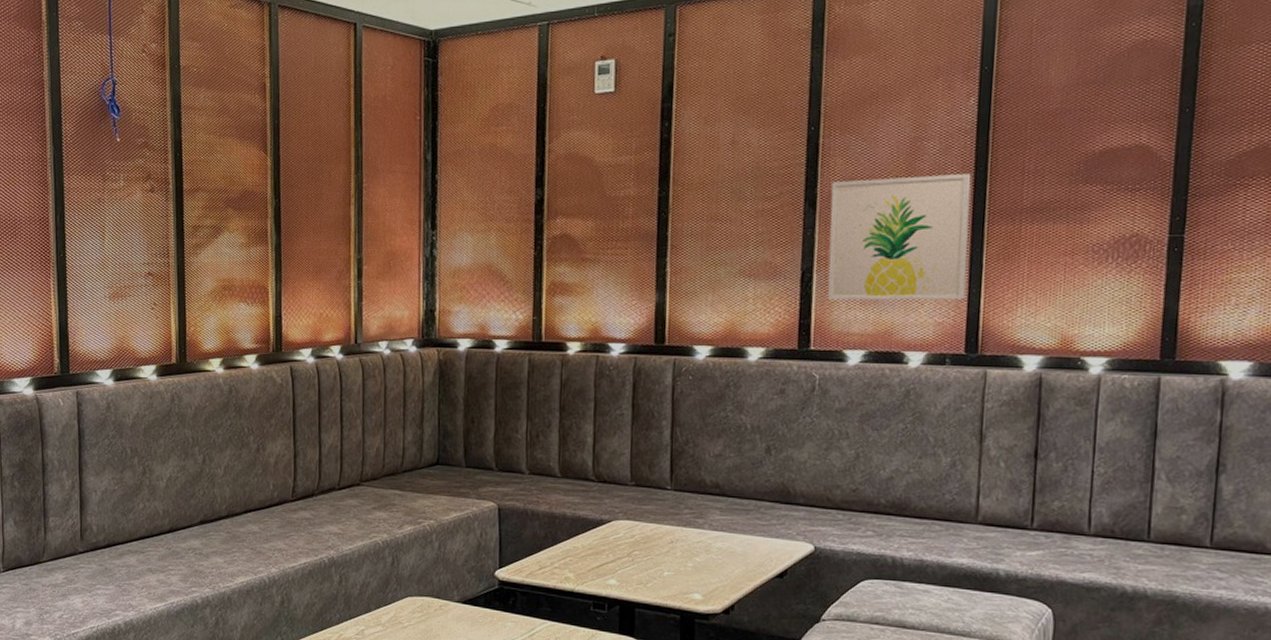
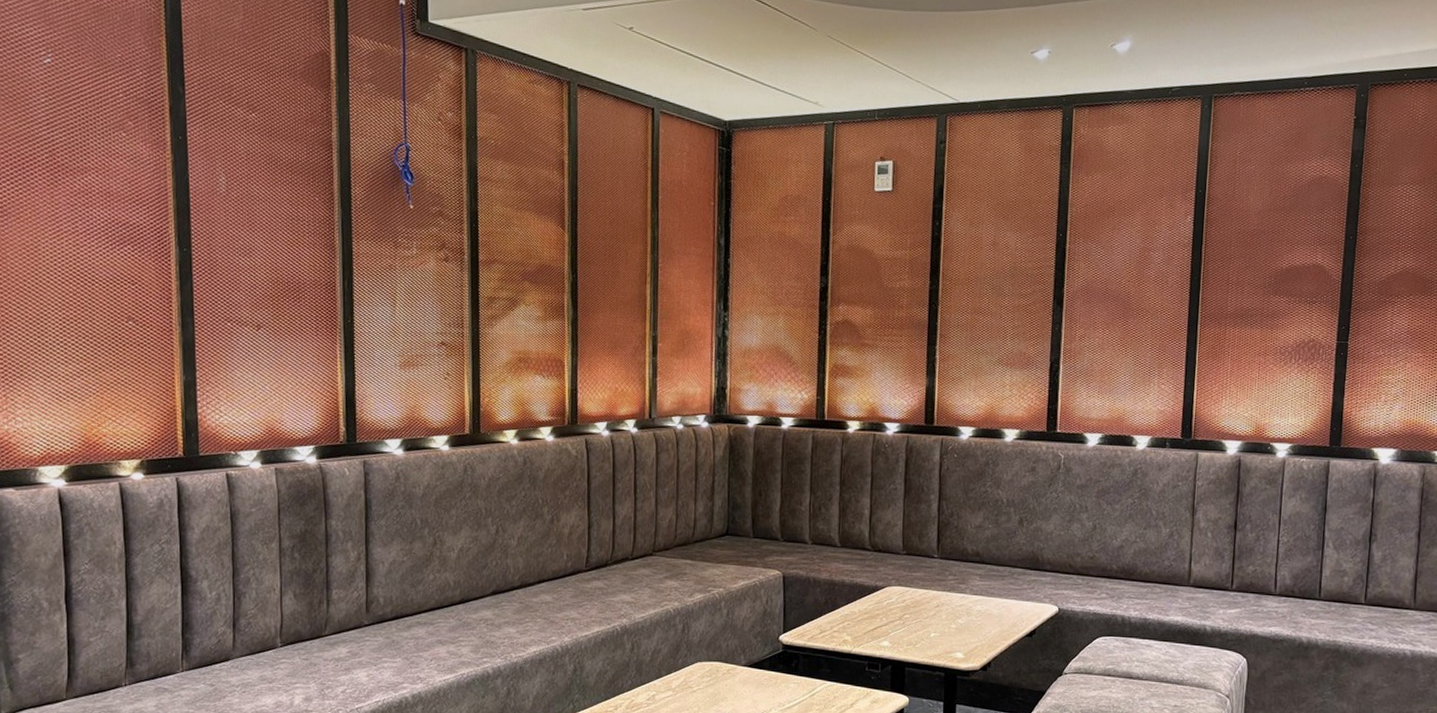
wall art: present [828,173,972,301] -> none [1072,281,1188,392]

